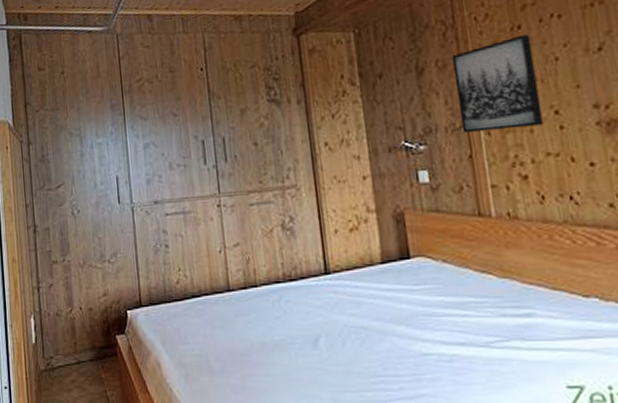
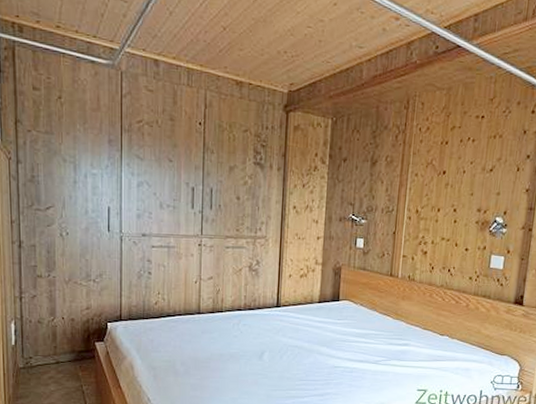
wall art: present [451,34,544,133] -> none [393,149,452,218]

